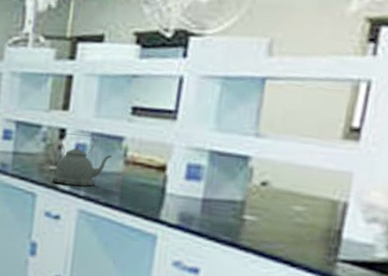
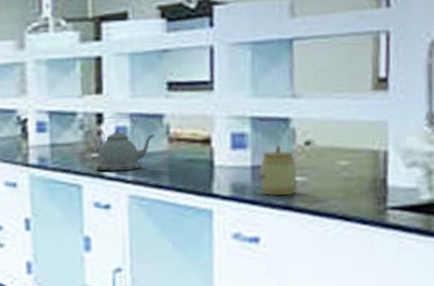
jar: none [209,180,249,233] -> present [259,143,298,196]

